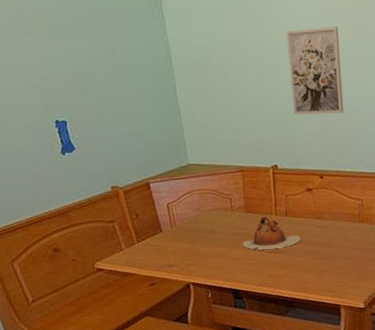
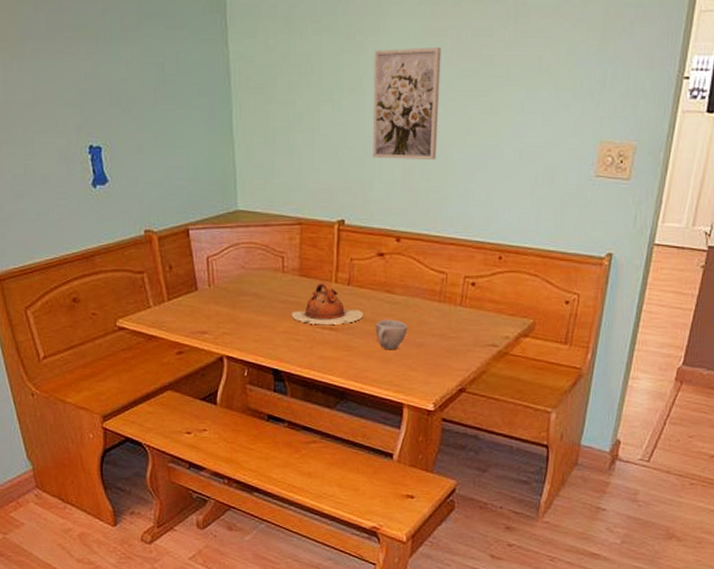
cup: none [311,239,337,264] -> present [375,319,408,350]

